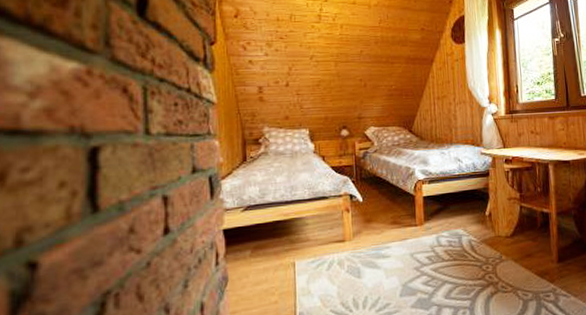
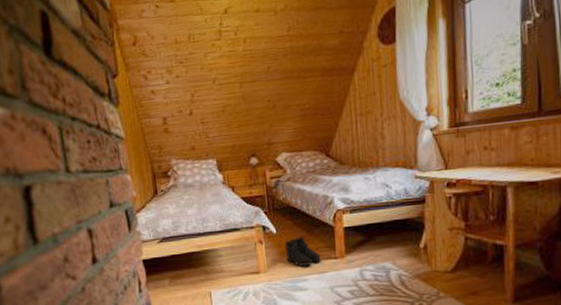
boots: none [369,204,403,234] -> present [284,236,321,267]

